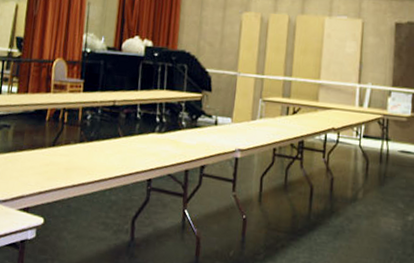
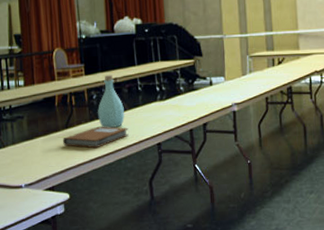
notebook: none [47,149,119,174] -> present [63,126,129,149]
bottle: none [89,95,119,155] -> present [98,74,125,128]

